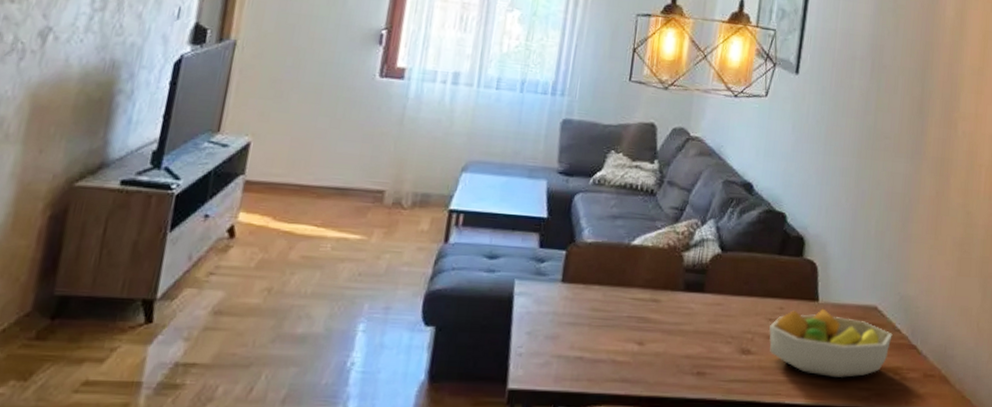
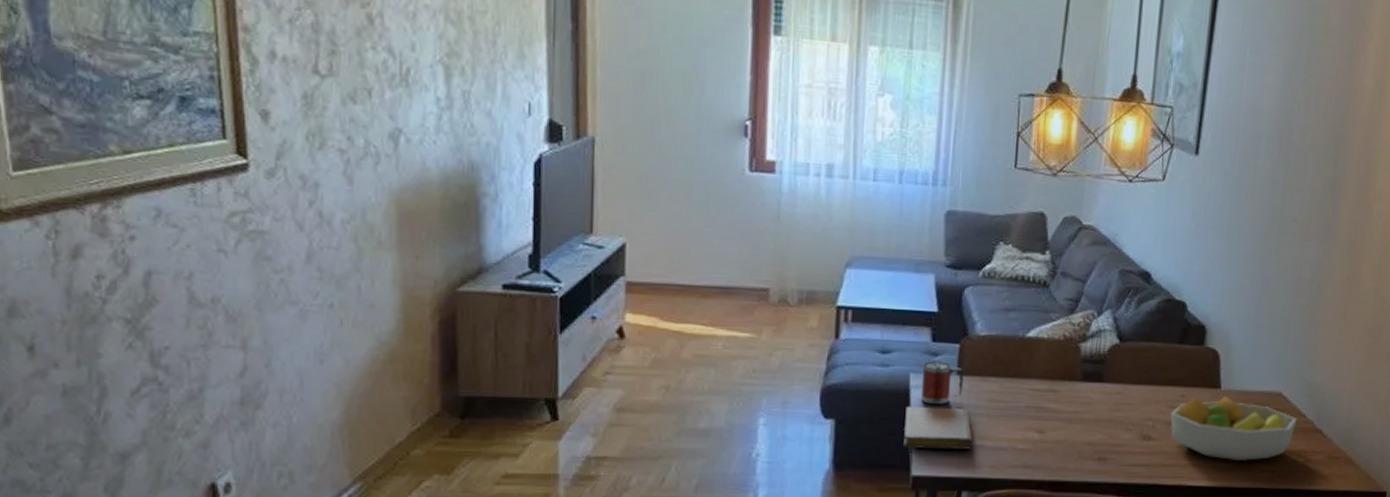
notebook: none [502,314,573,361] -> present [903,406,973,450]
mug: none [523,267,568,313] -> present [920,361,964,404]

